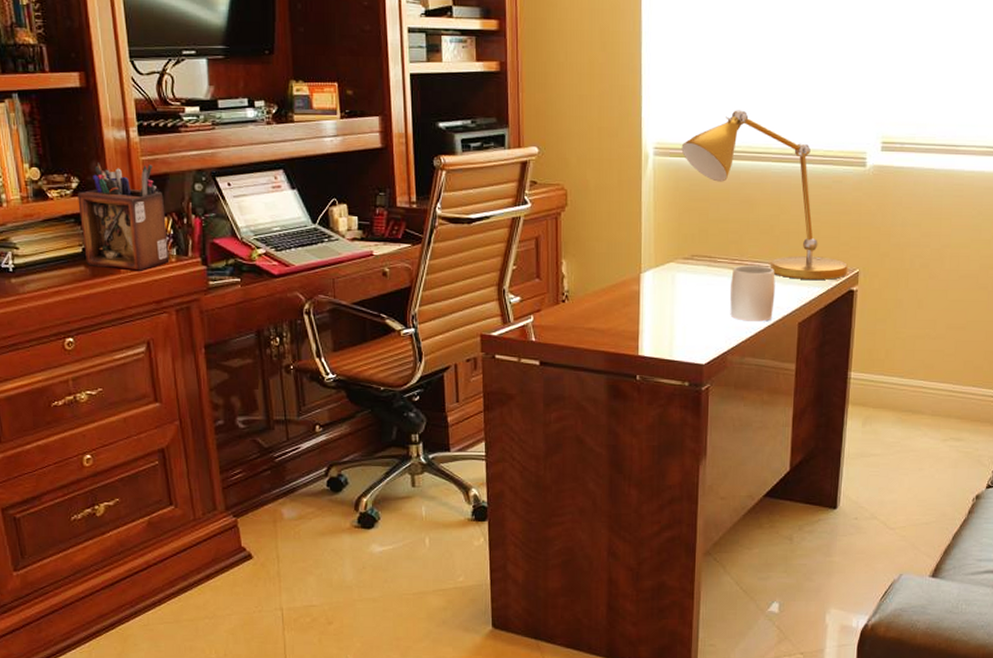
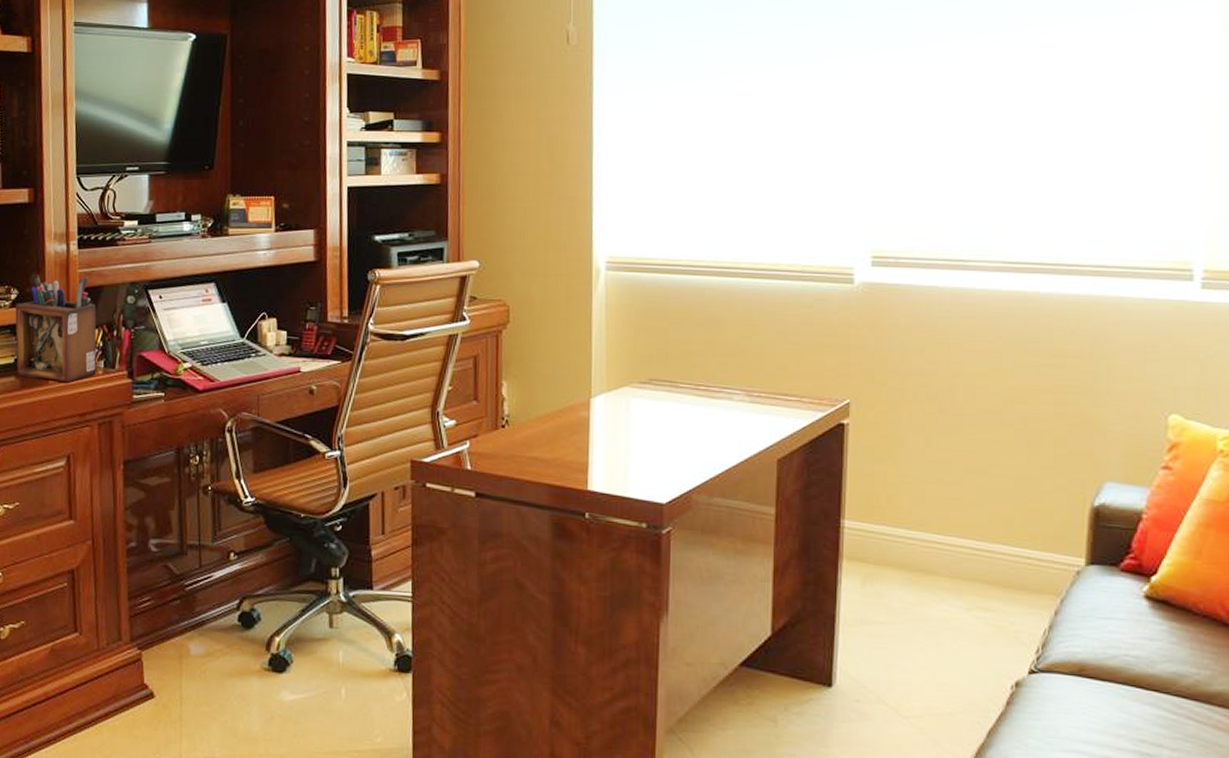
desk lamp: present [681,110,848,280] -> none [637,222,836,411]
mug: present [729,265,775,323] -> none [694,392,748,458]

